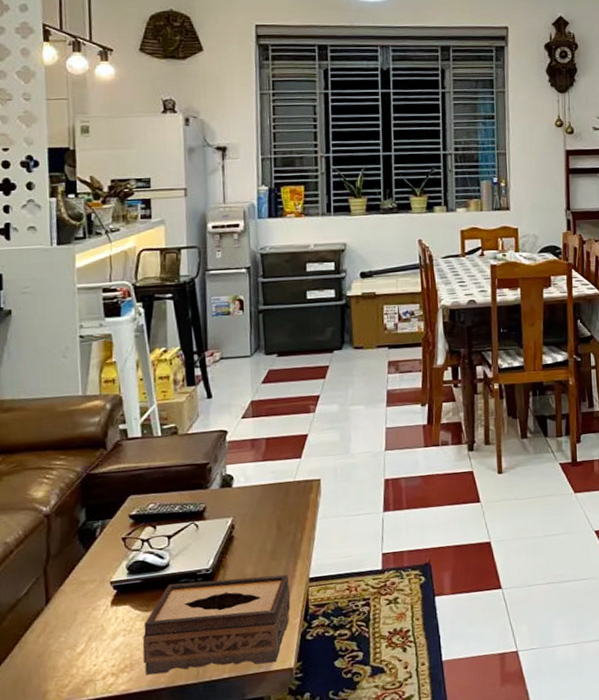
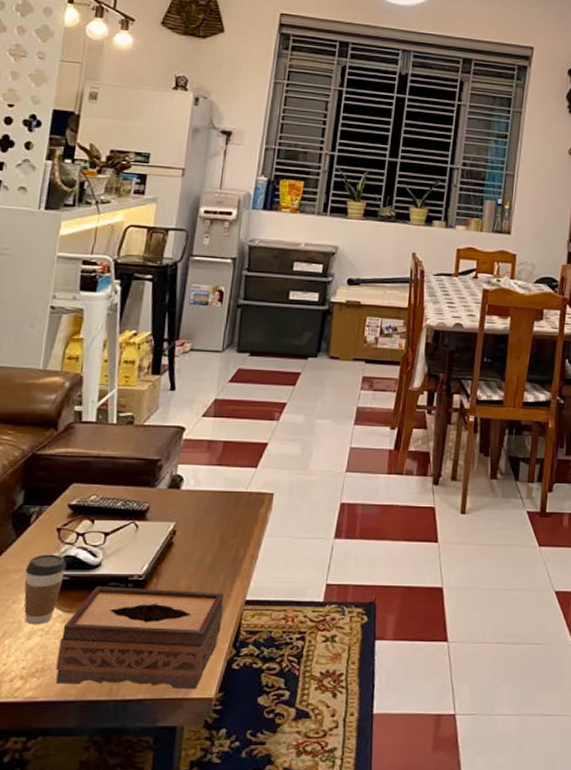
coffee cup: none [99,561,137,627] -> present [24,554,67,625]

